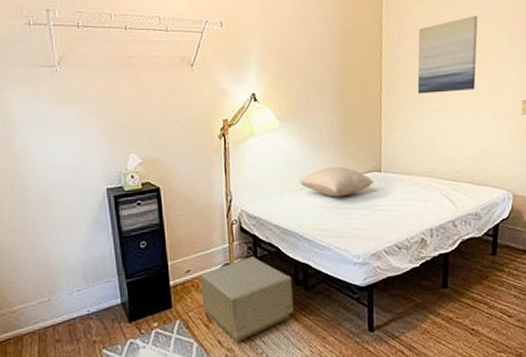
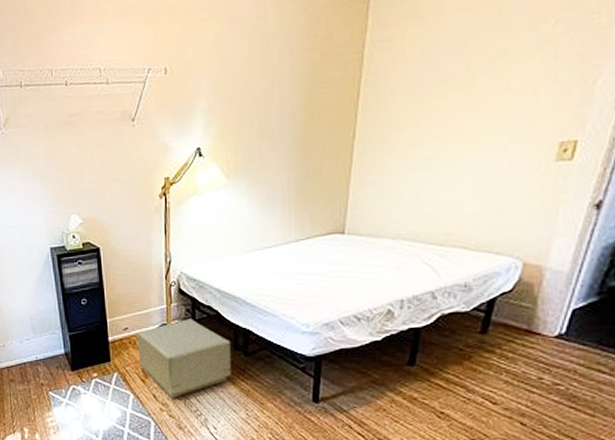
pillow: present [300,166,375,197] -> none [246,227,335,261]
wall art: present [417,16,478,94] -> none [403,29,507,140]

